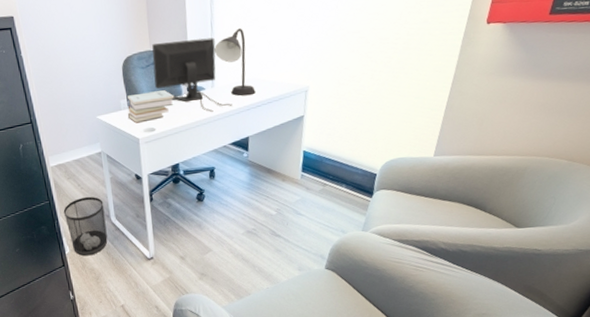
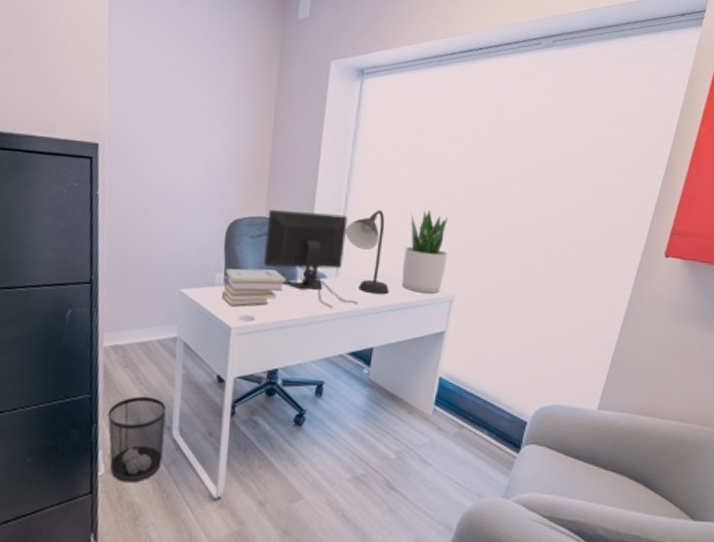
planter: none [263,21,300,89] -> present [401,211,447,294]

